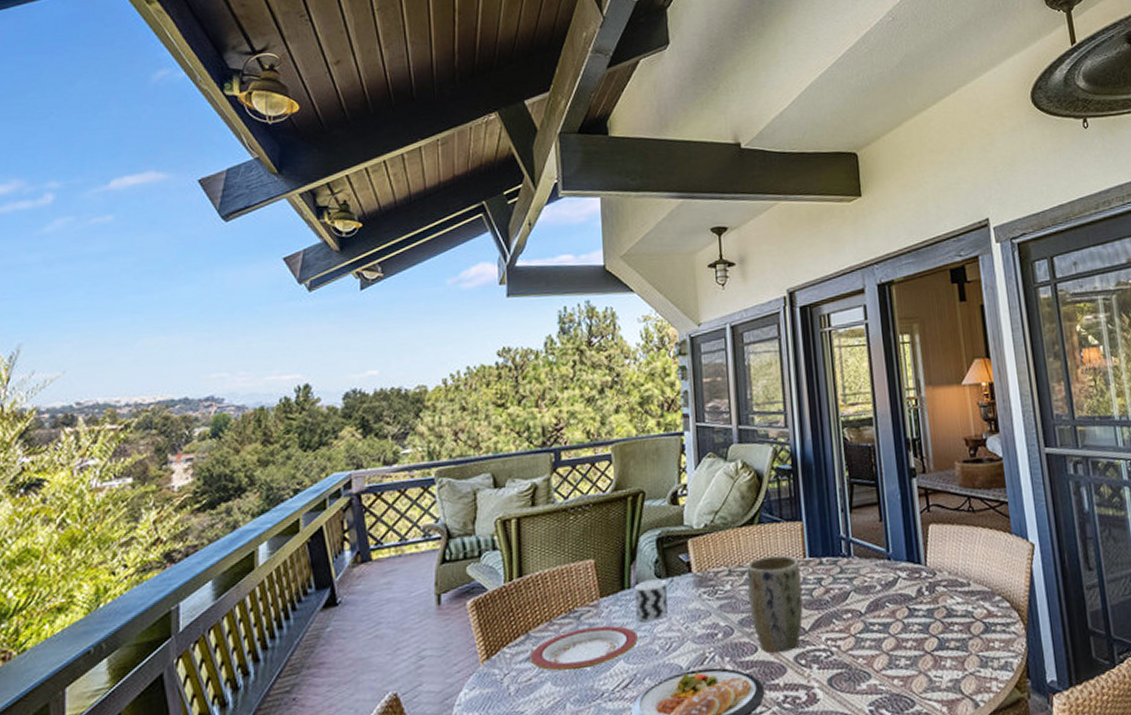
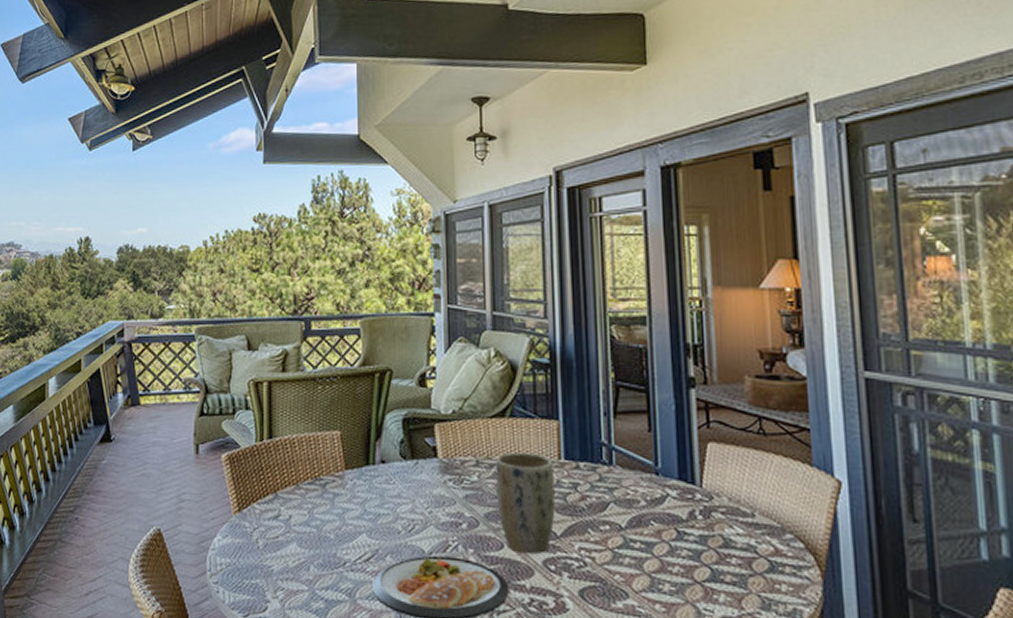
plate: present [530,625,638,671] -> none [278,496,381,536]
cup: present [635,579,668,622] -> none [380,459,411,501]

